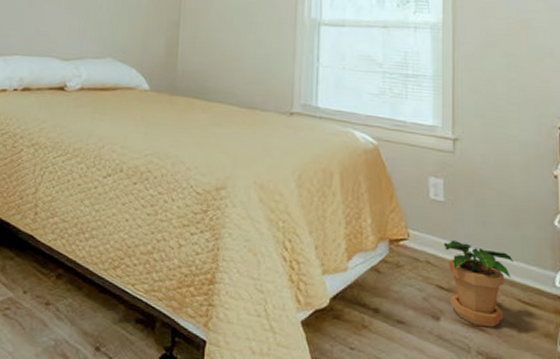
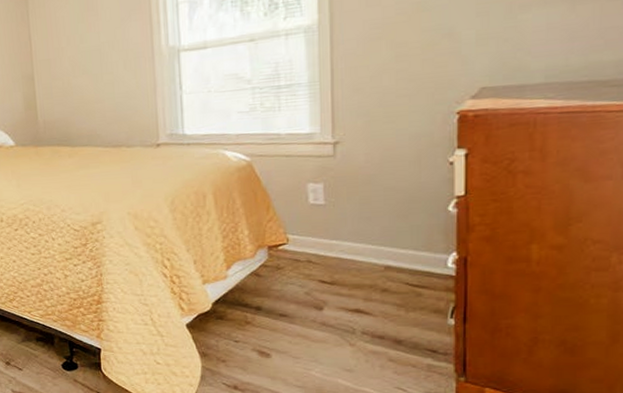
potted plant: present [443,240,513,328] -> none [325,239,401,311]

